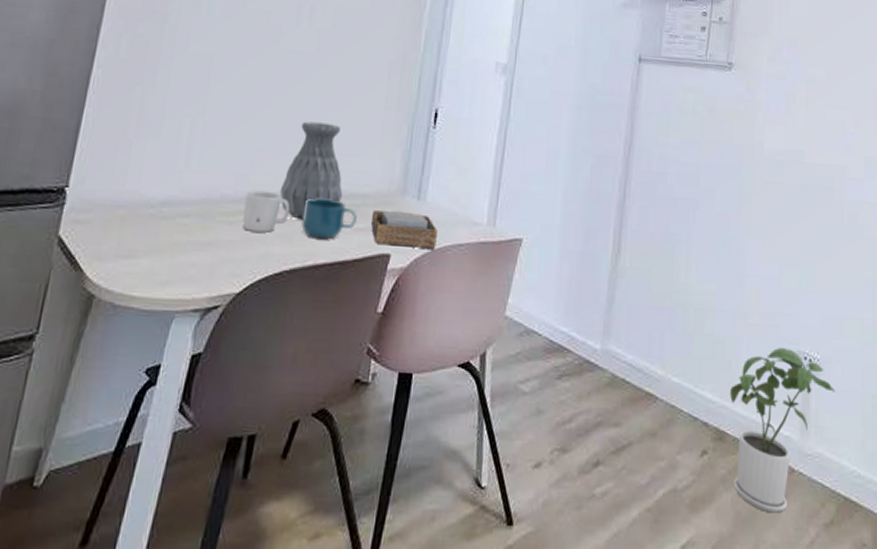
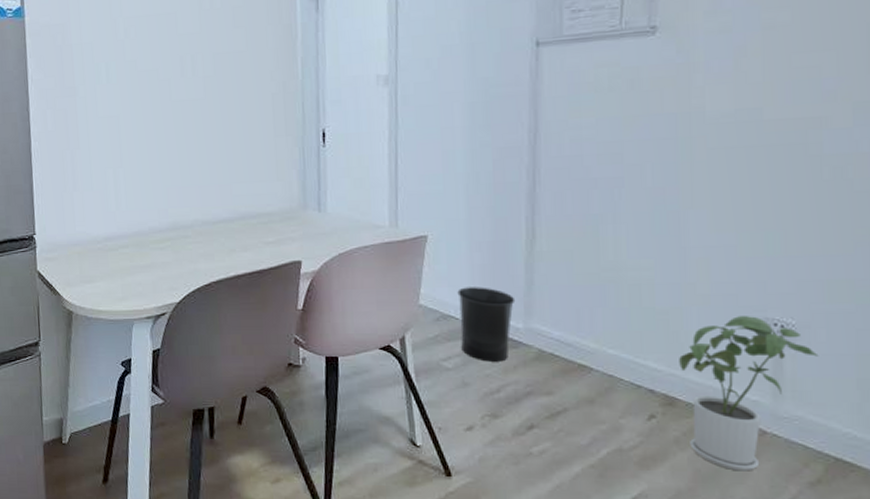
mug: present [242,190,291,232] -> none [169,220,208,254]
vase: present [279,121,343,220] -> none [195,157,250,240]
cup: present [301,198,357,240] -> none [218,220,266,254]
napkin holder: present [370,210,438,249] -> none [278,223,343,254]
waste bin: none [540,299,597,387] -> present [457,287,516,362]

